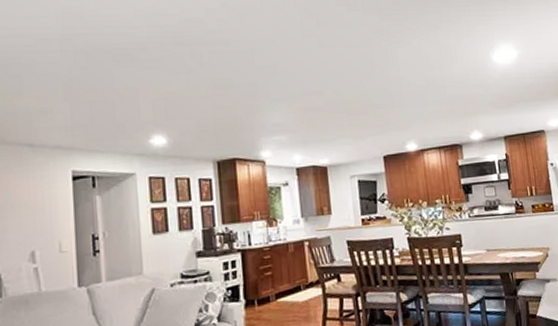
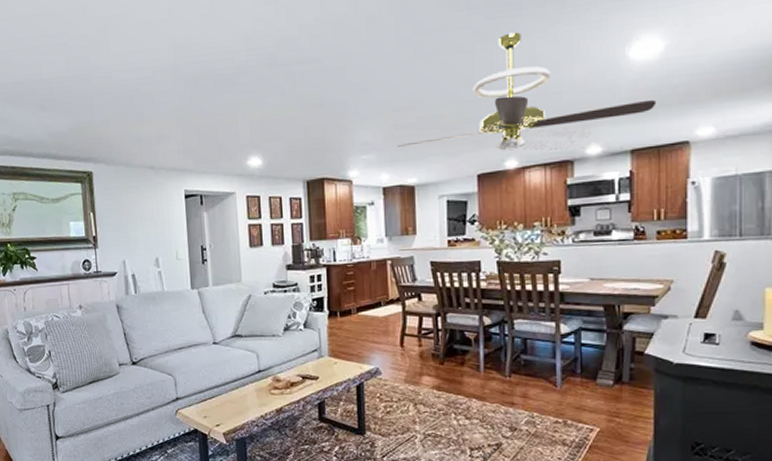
ceiling fan: none [308,33,518,136] -> present [397,32,657,151]

